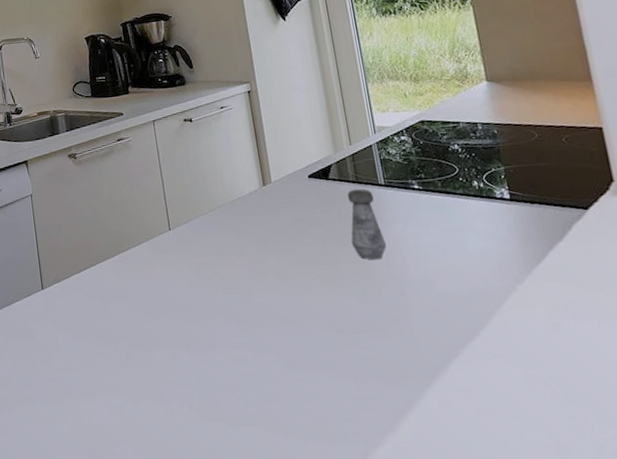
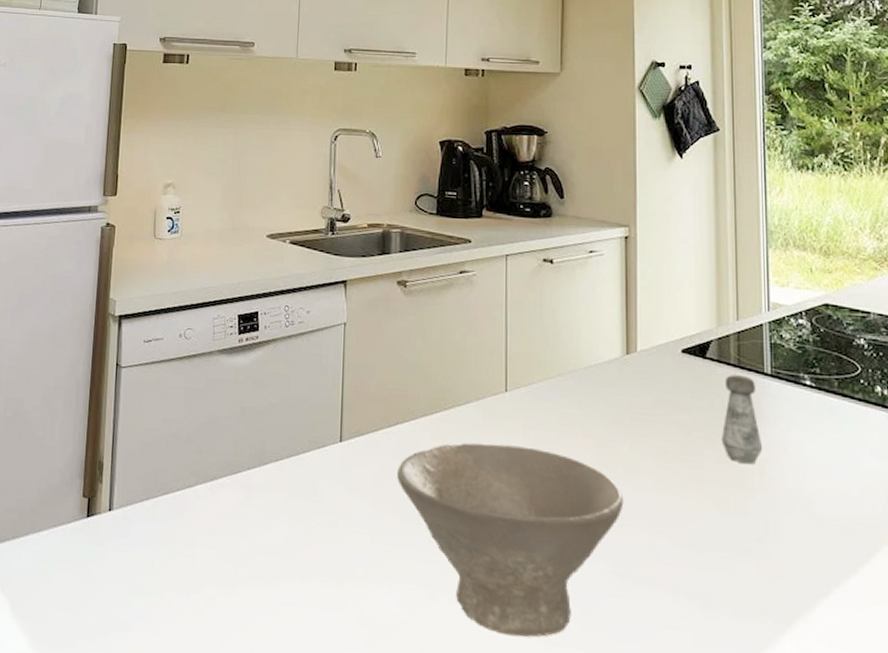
bowl: none [91,272,280,424] -> present [397,442,624,638]

